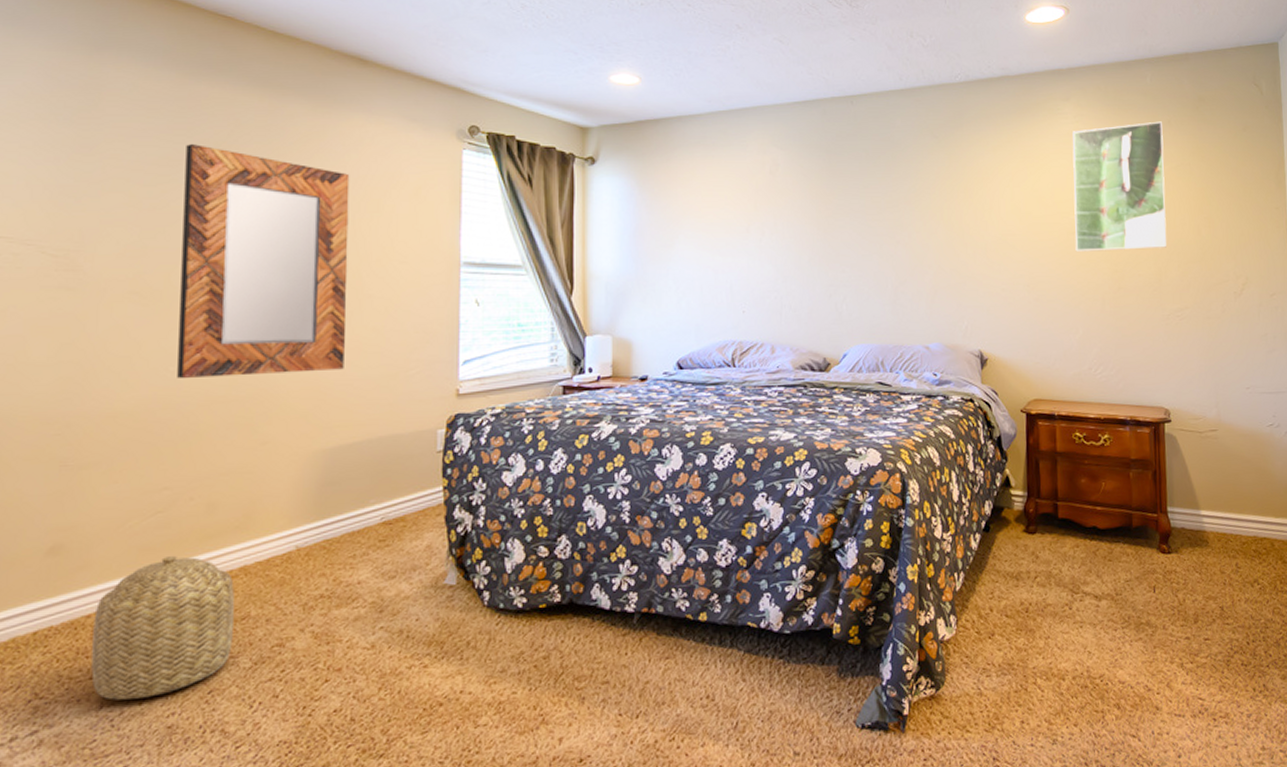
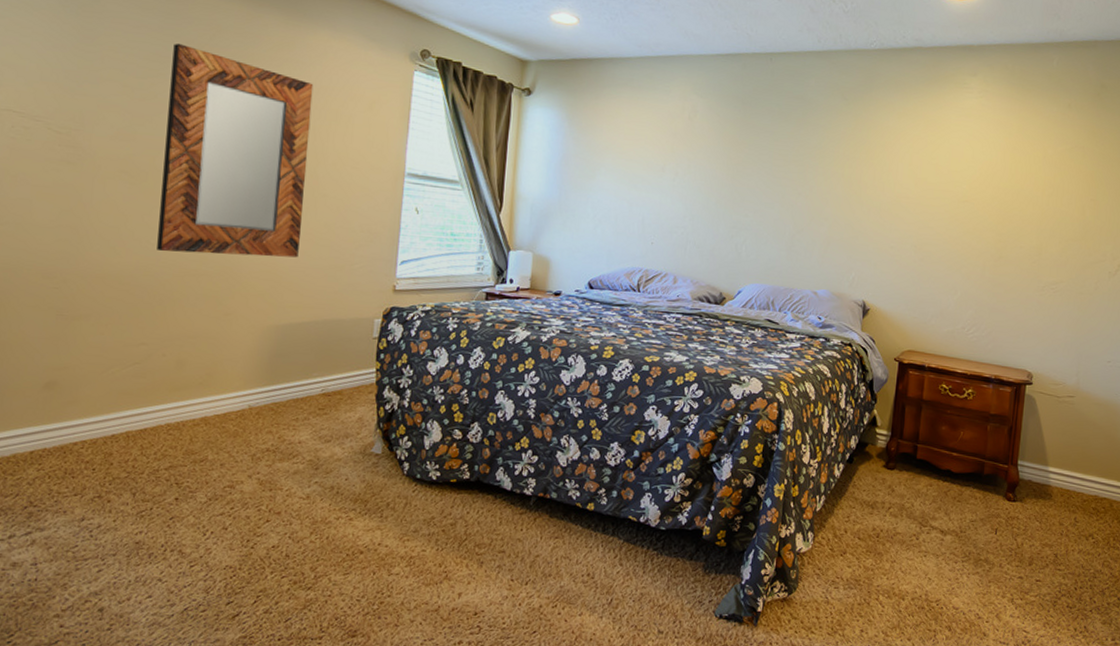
basket: present [91,555,235,700] -> none [76,401,196,517]
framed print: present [1072,121,1167,252] -> none [964,103,1063,224]

